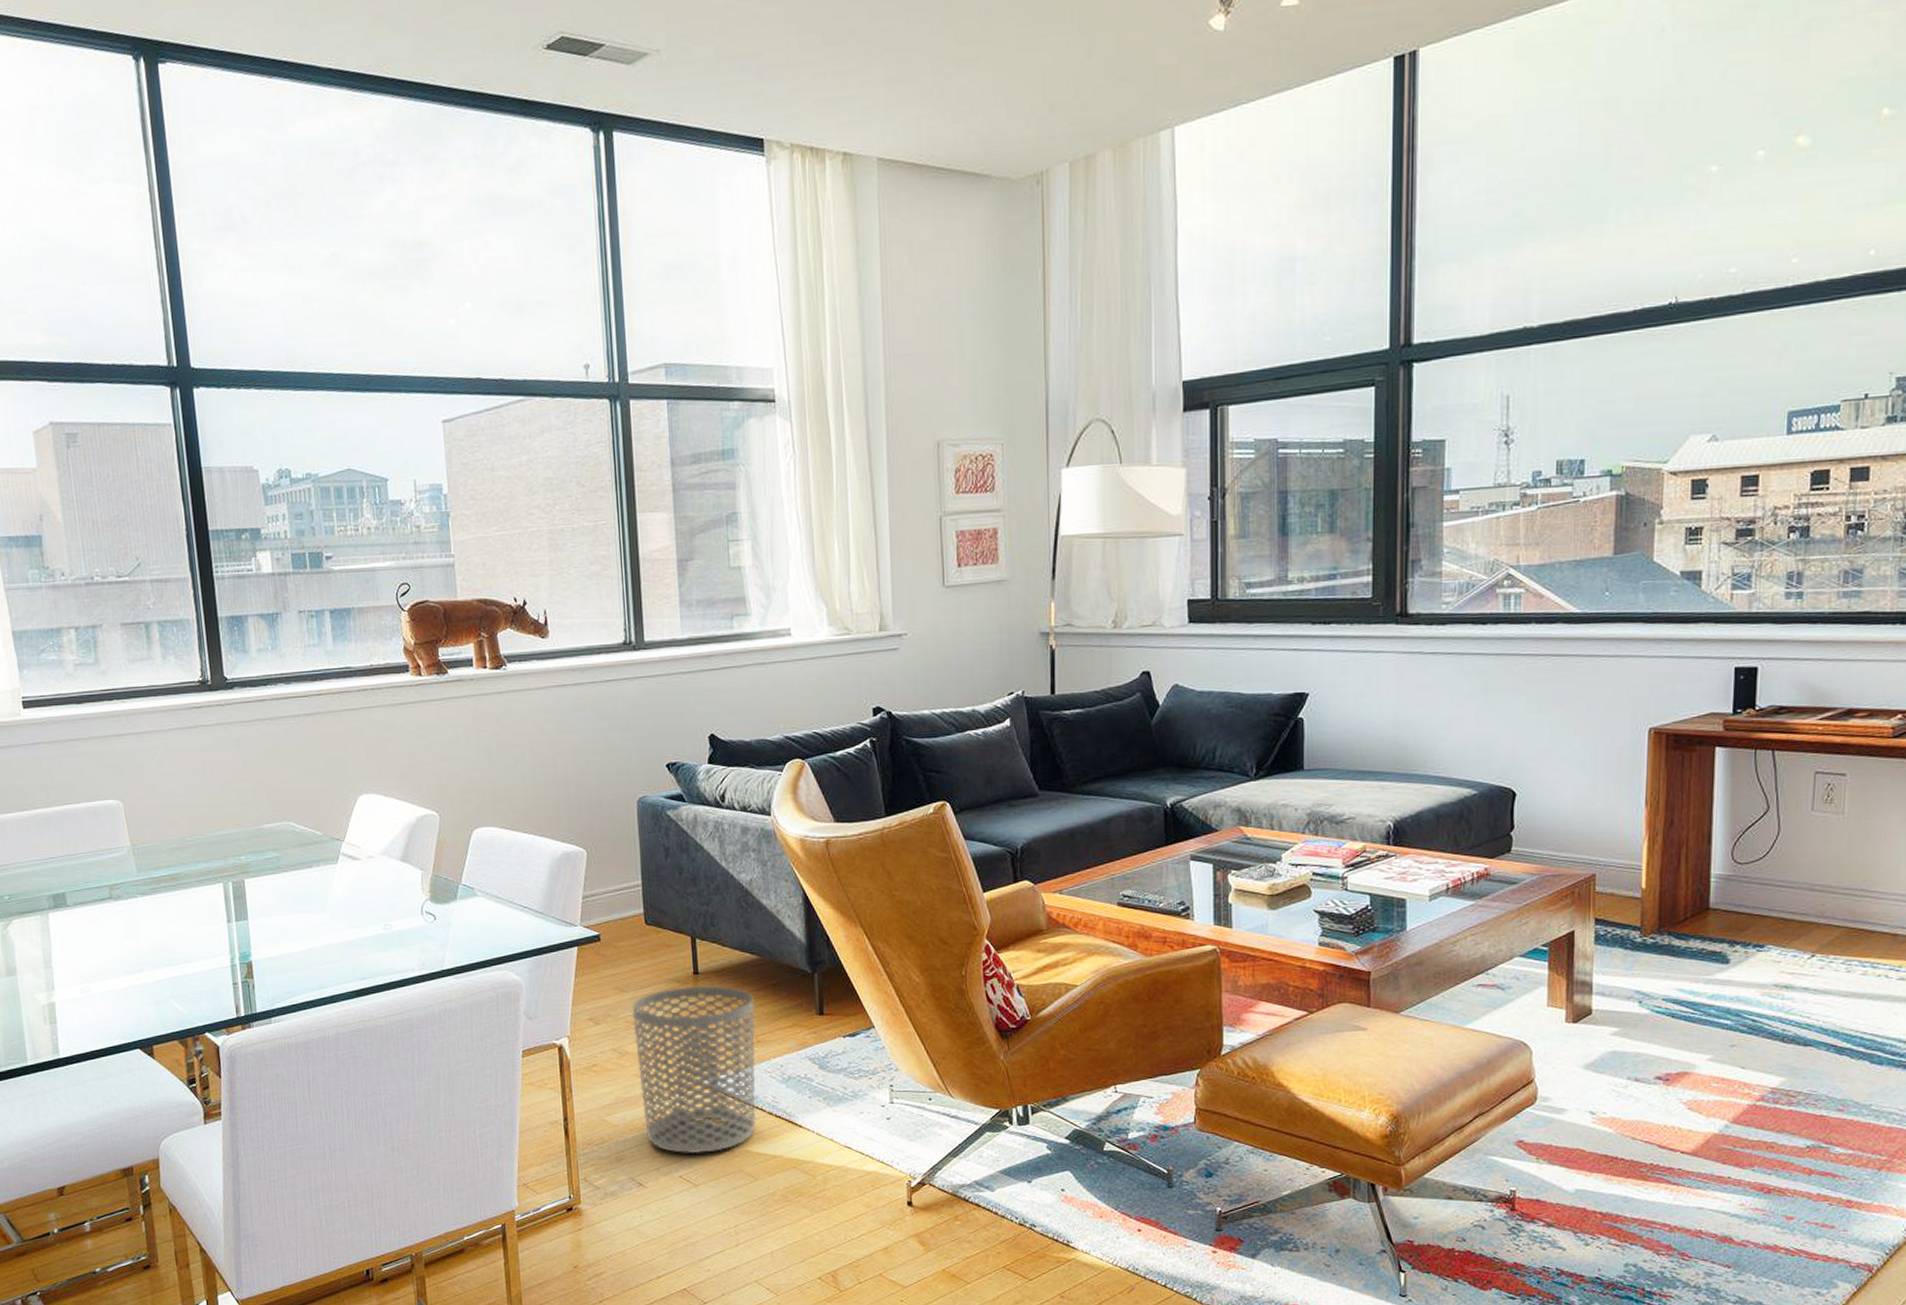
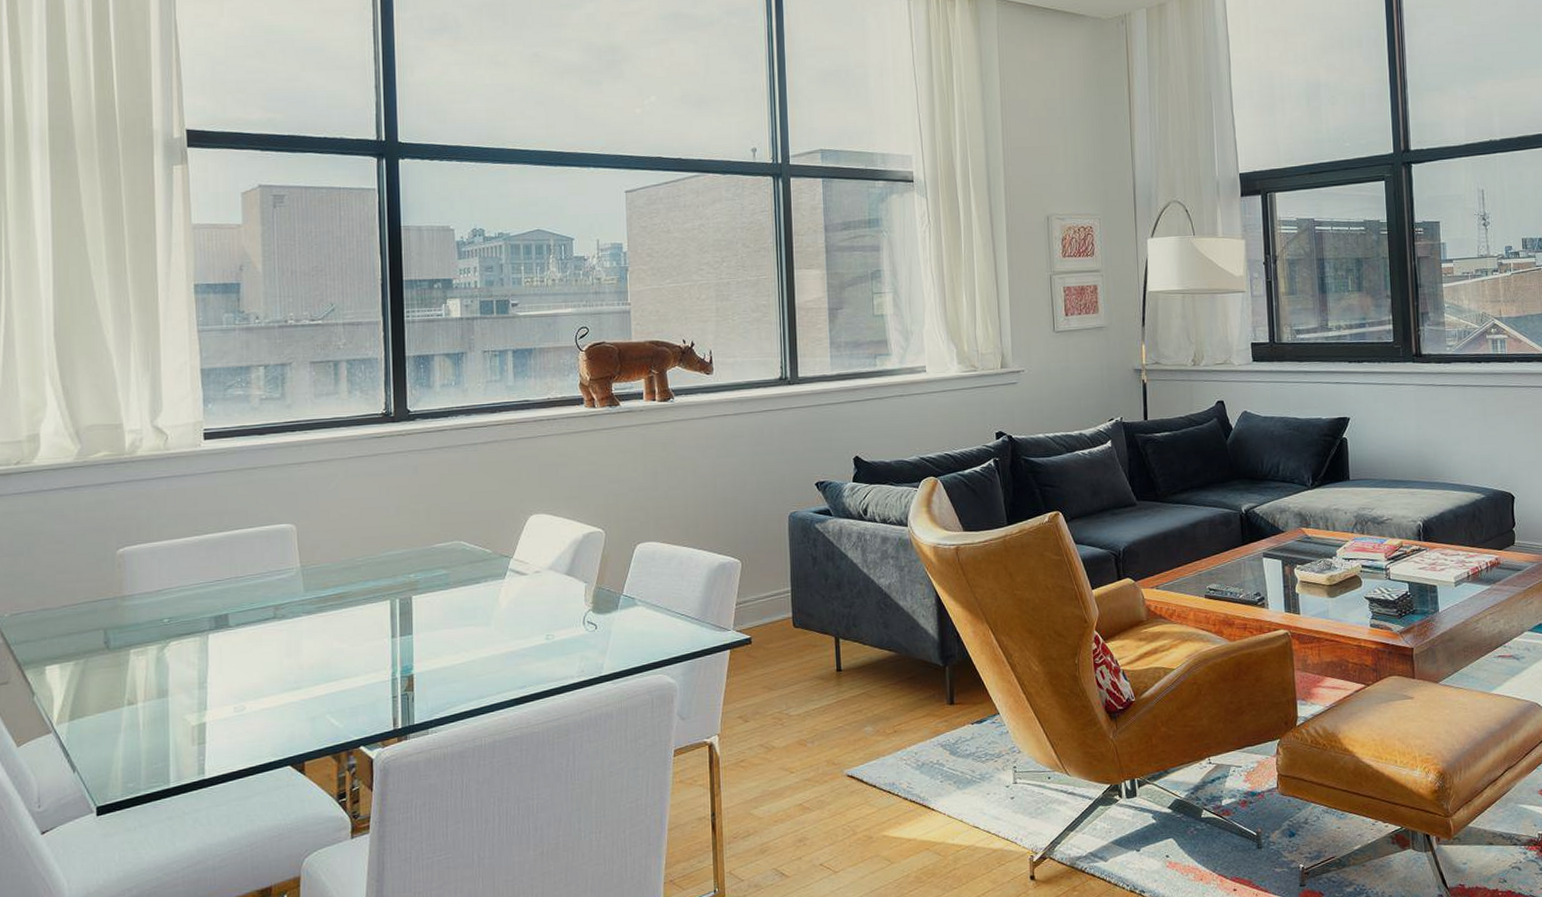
waste bin: present [632,986,757,1154] -> none [779,681,893,842]

